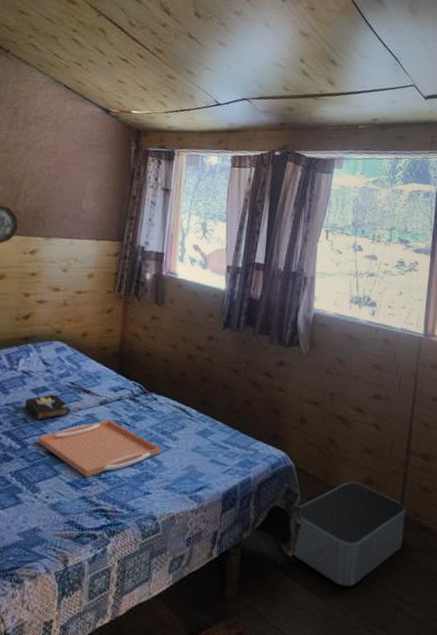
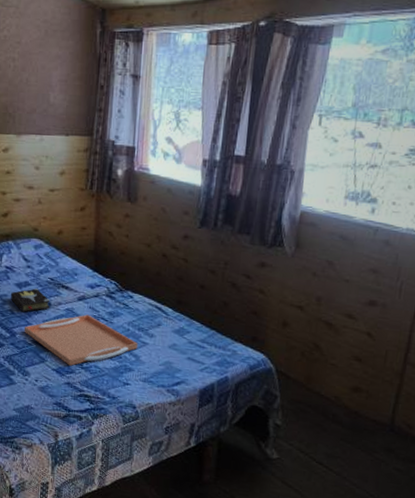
storage bin: present [291,482,406,587] -> none [269,388,398,487]

